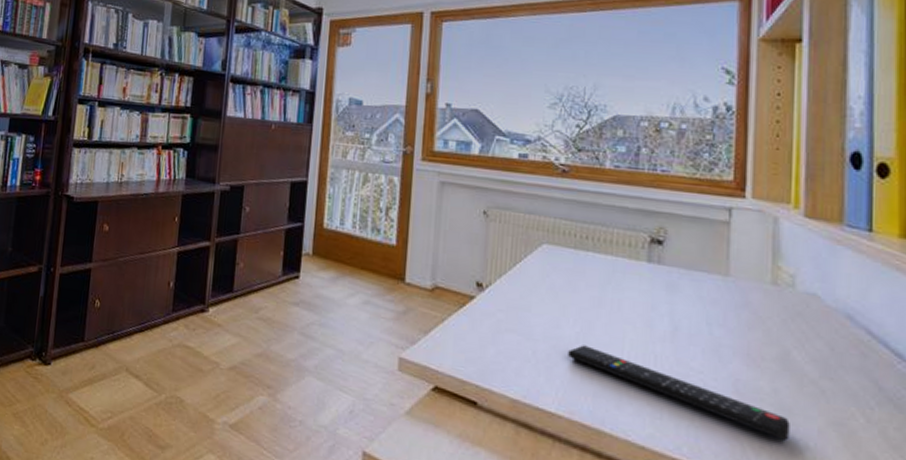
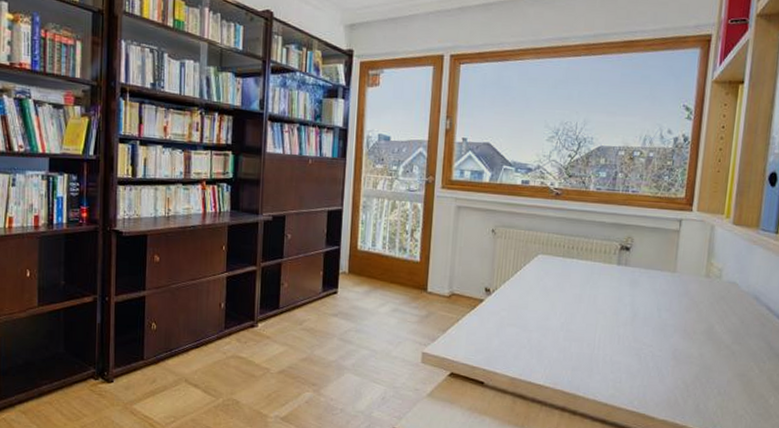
remote control: present [568,345,790,440] -> none [554,332,709,390]

